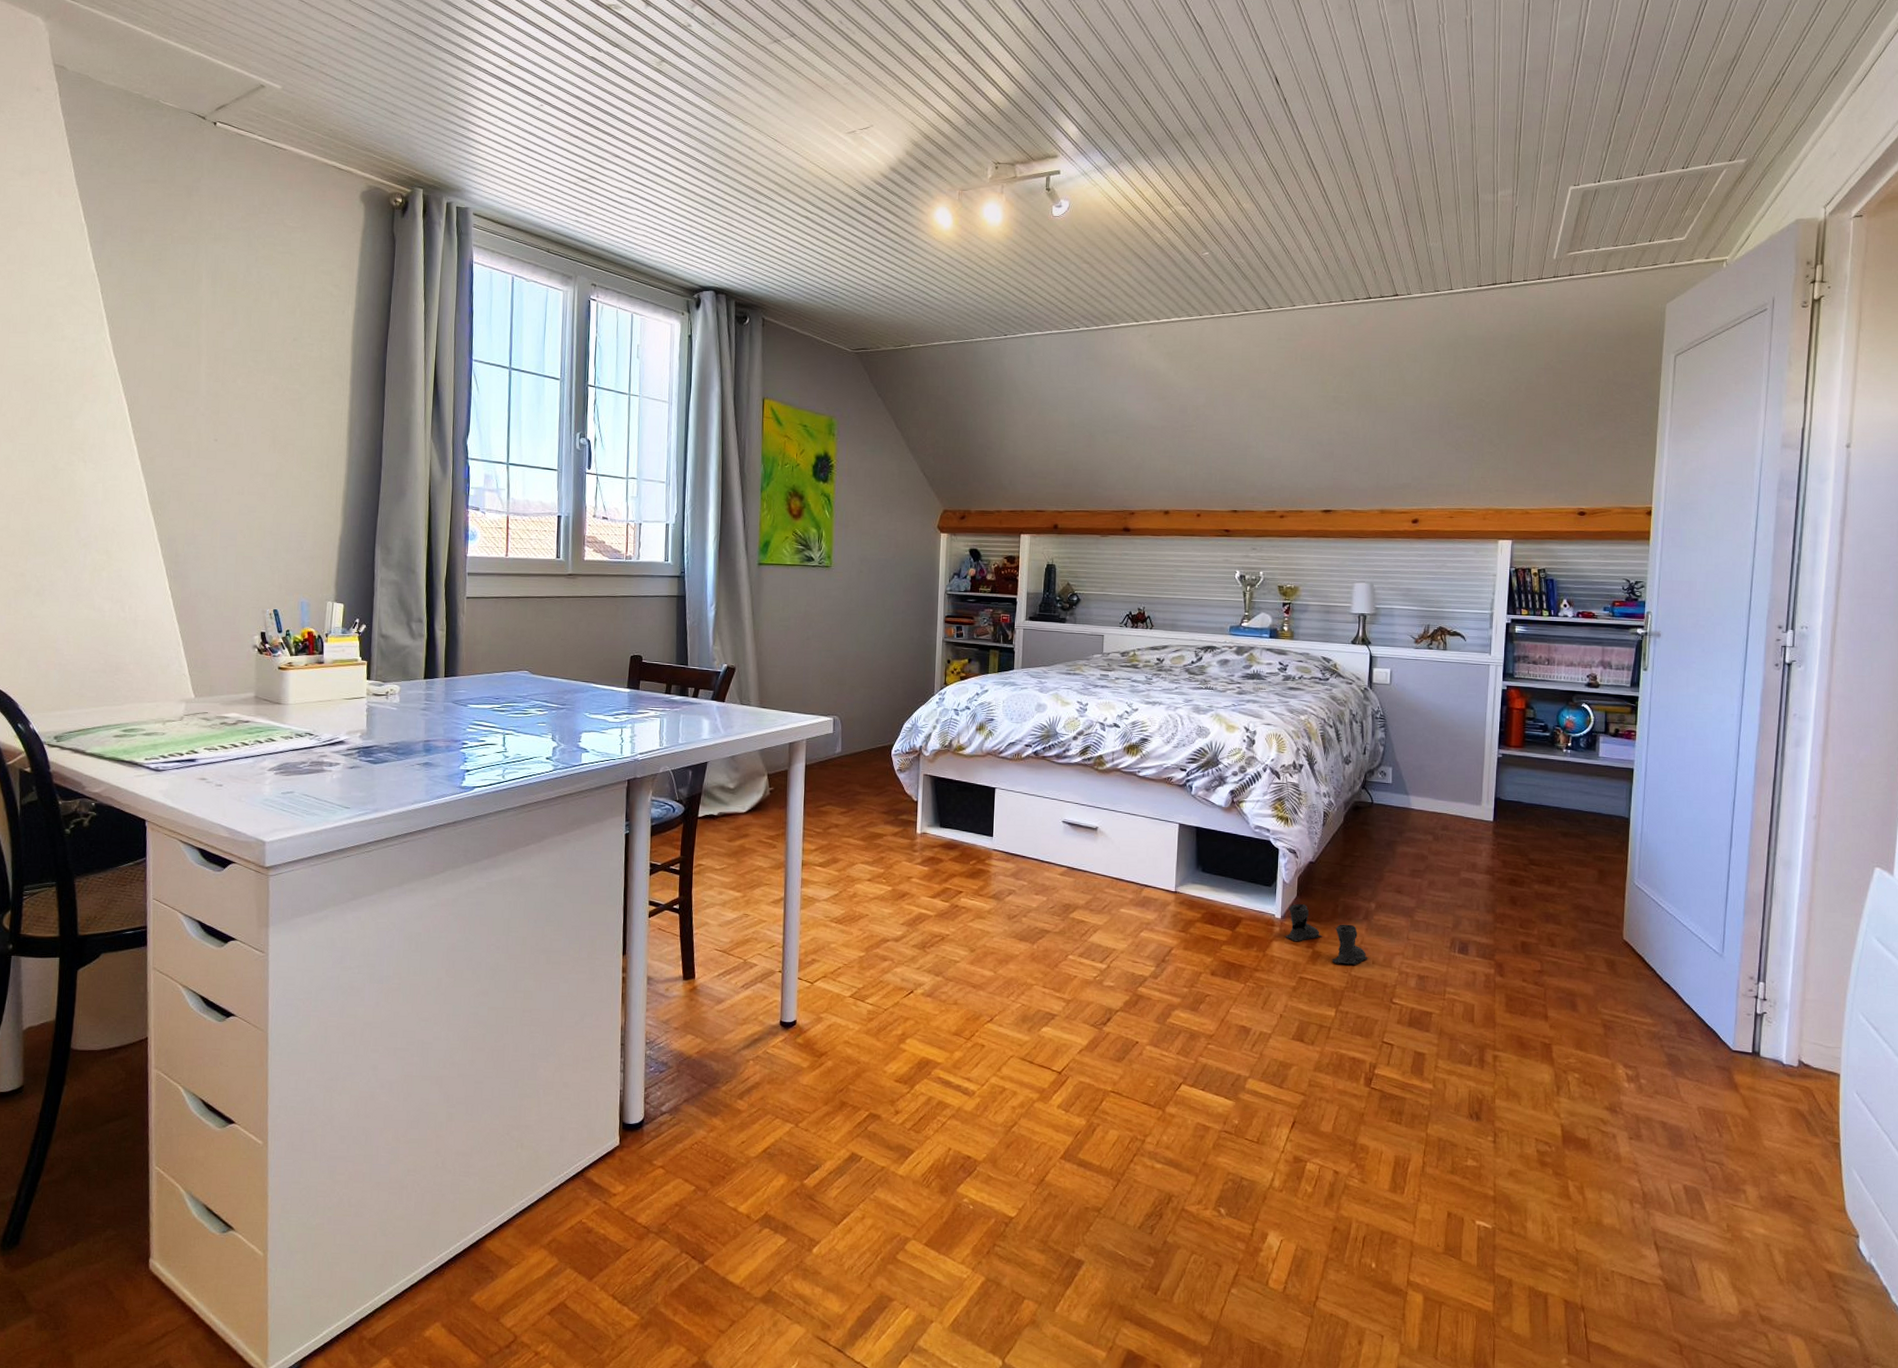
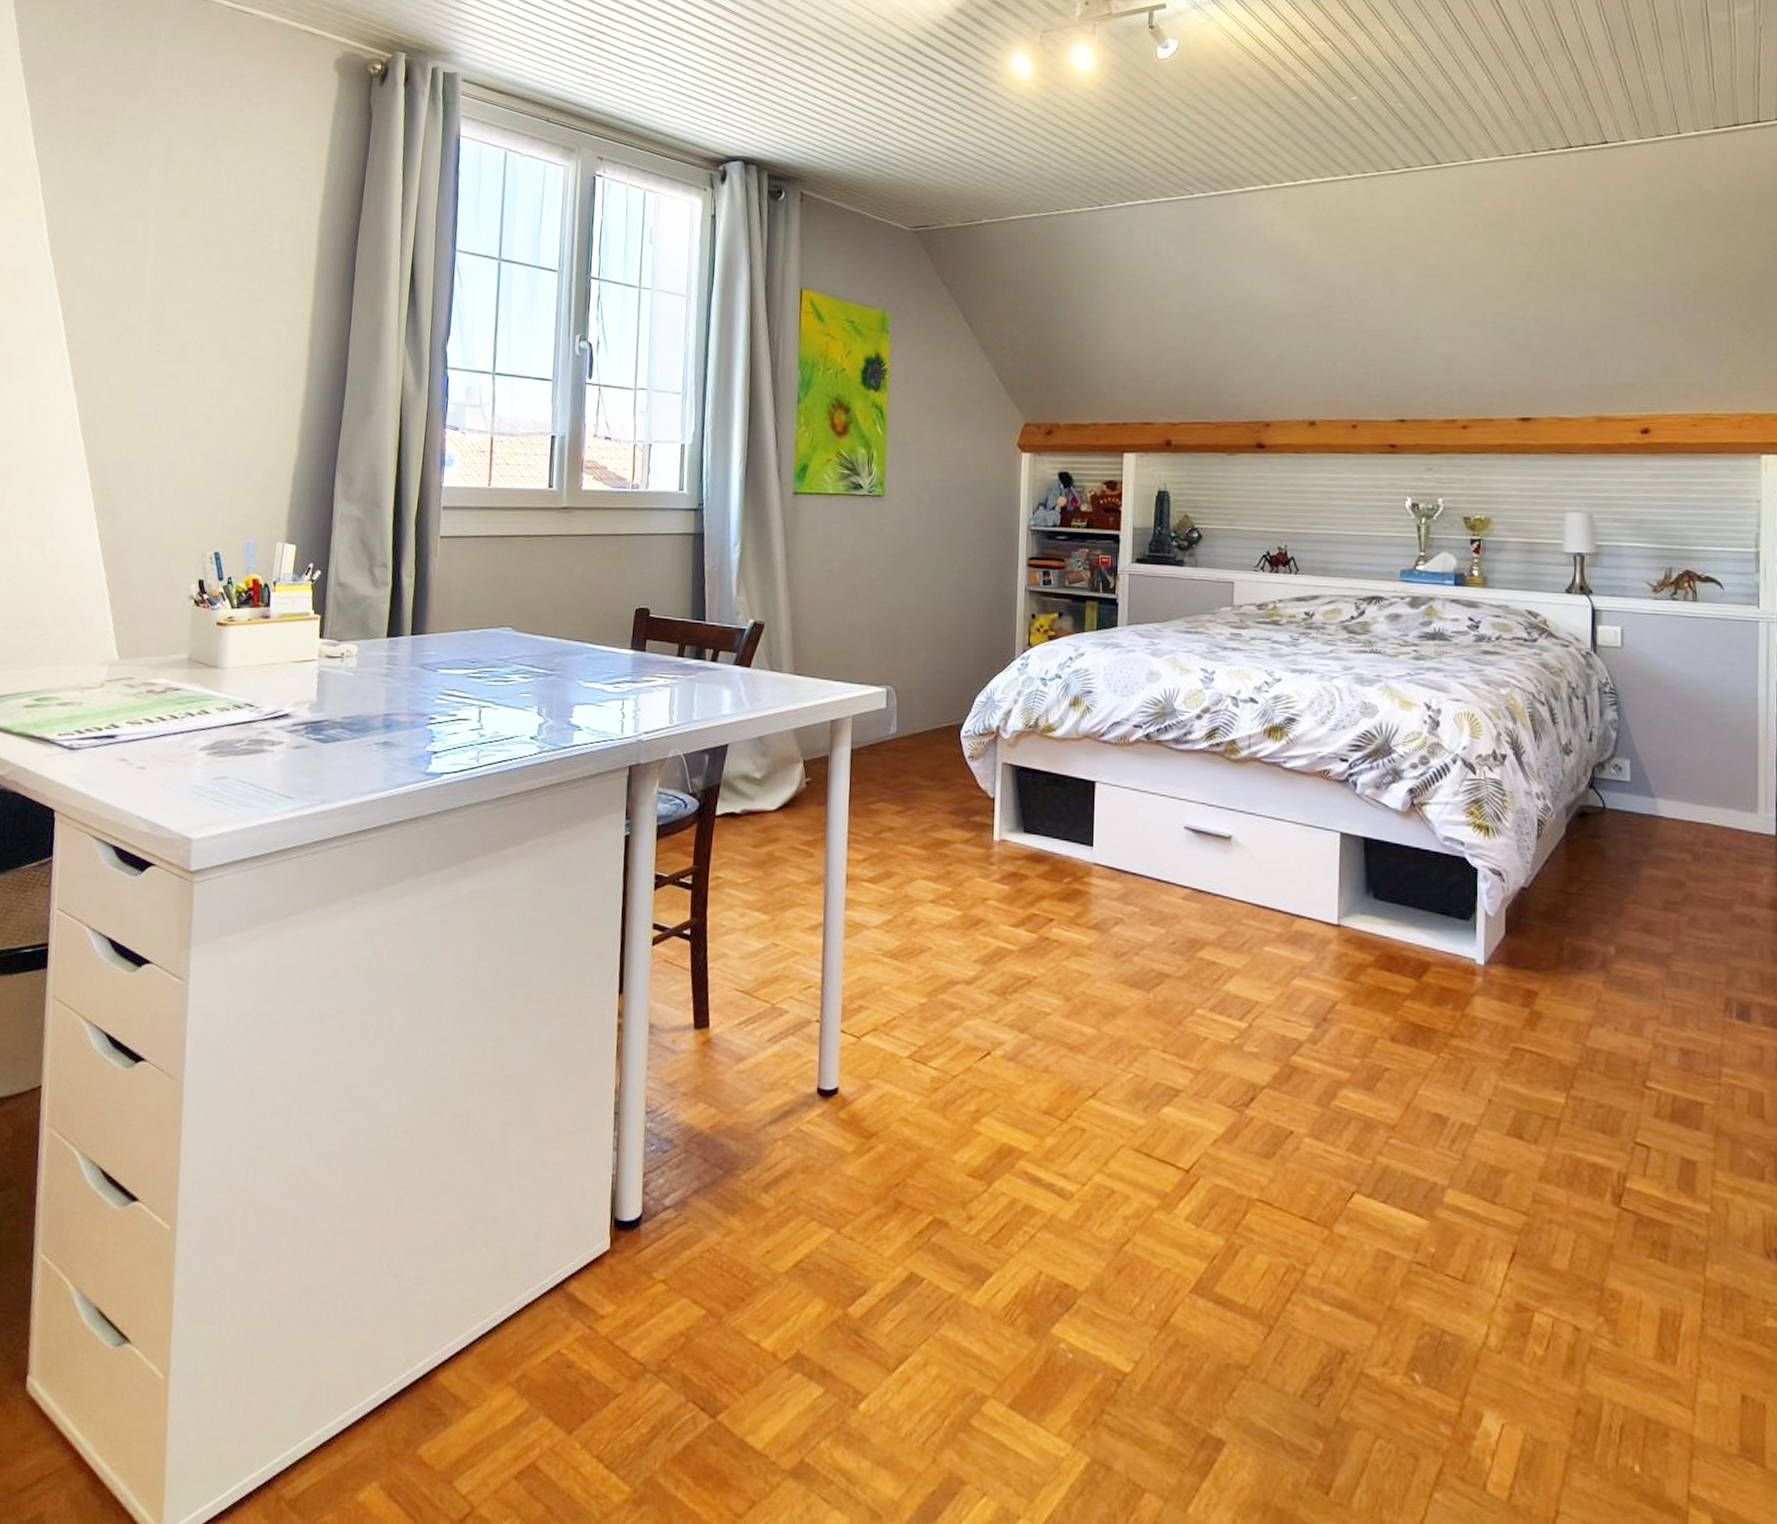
boots: present [1285,903,1369,965] -> none [1490,944,1610,1032]

